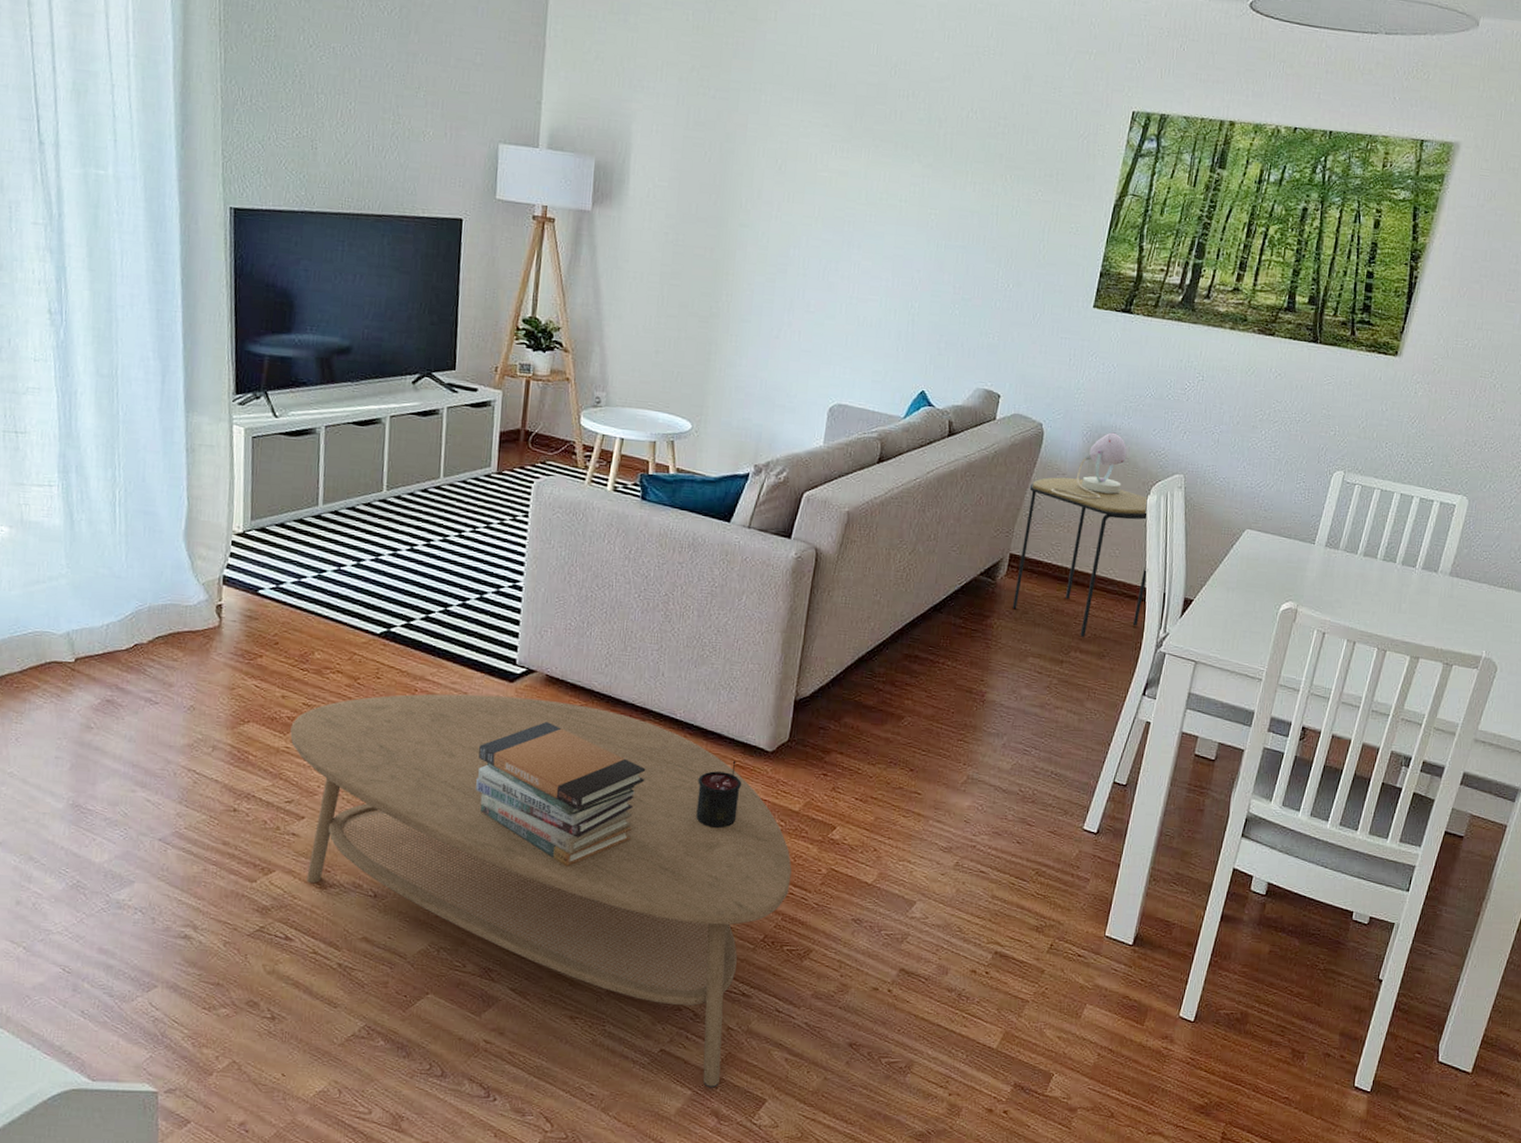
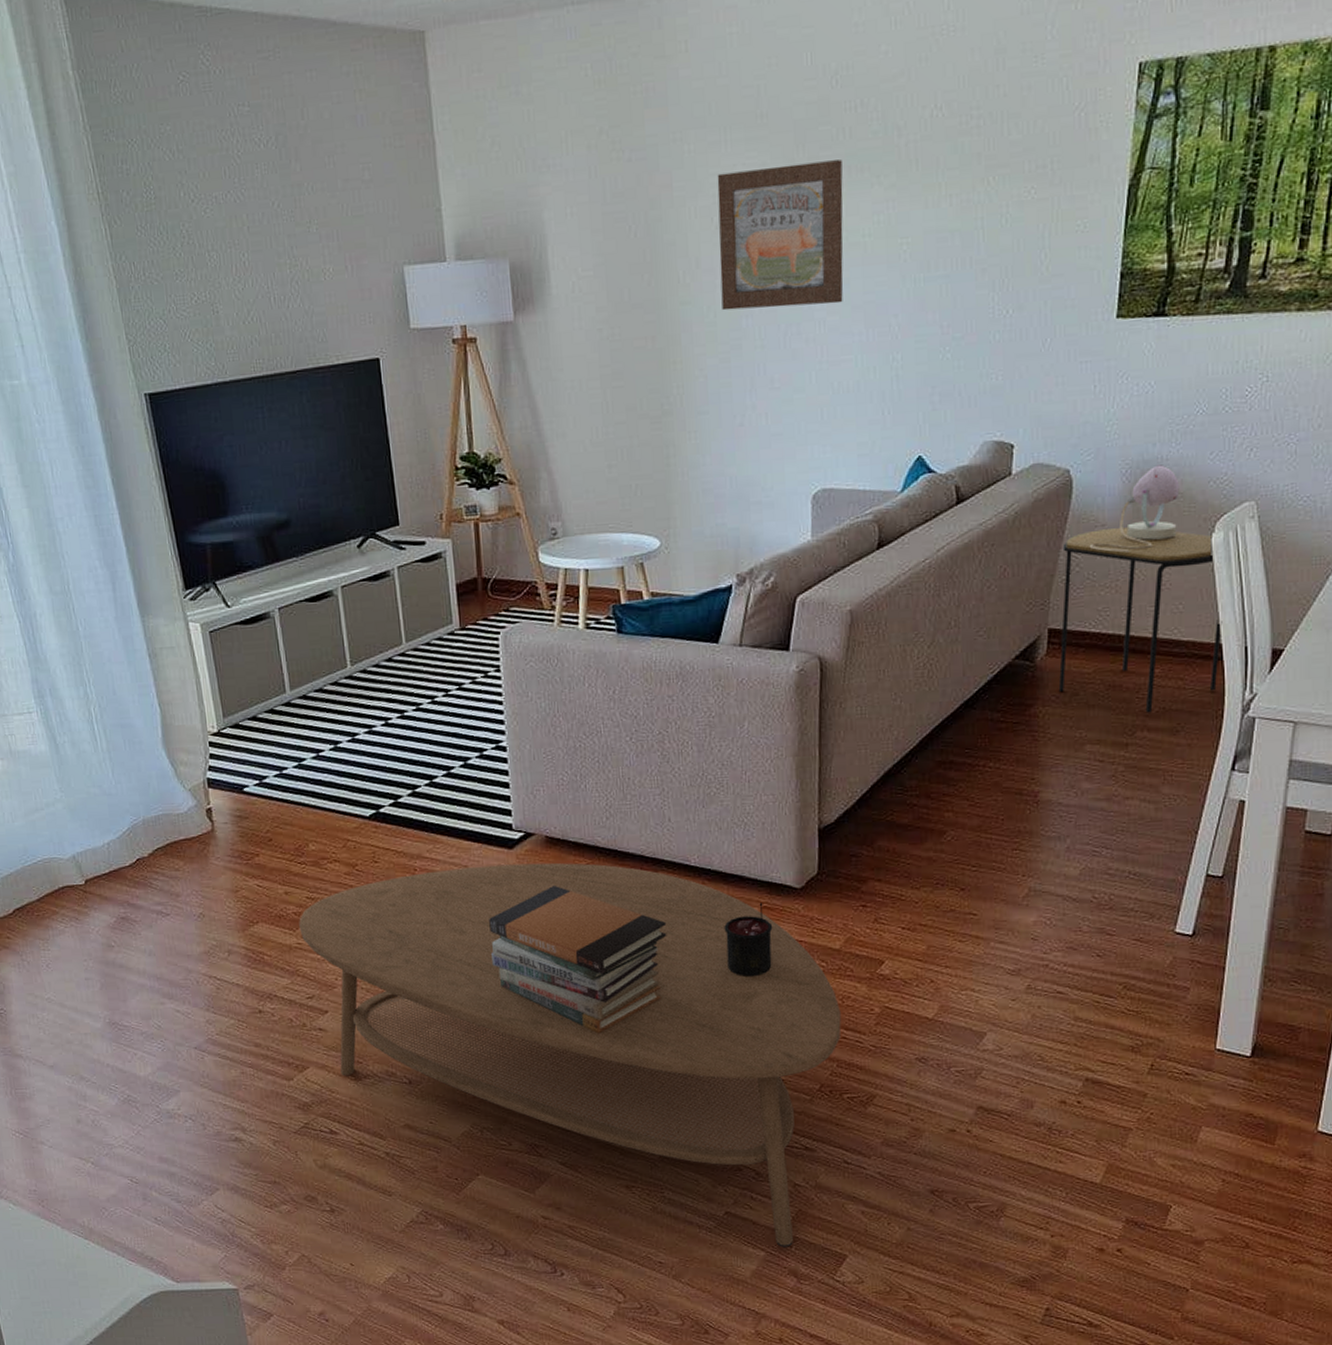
wall art: none [774,125,891,252] -> present [717,160,844,311]

